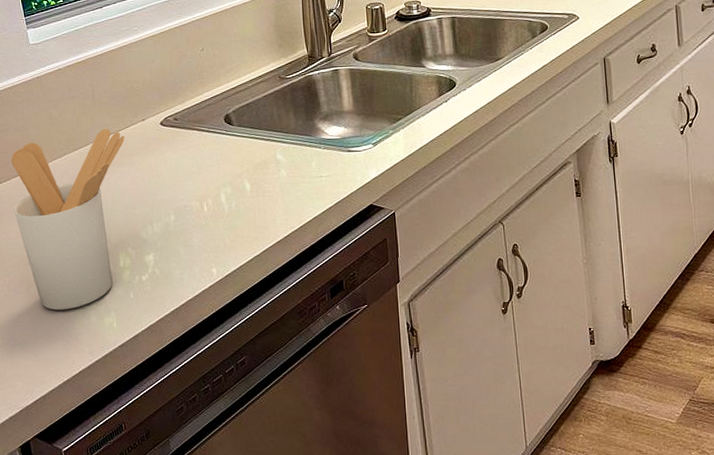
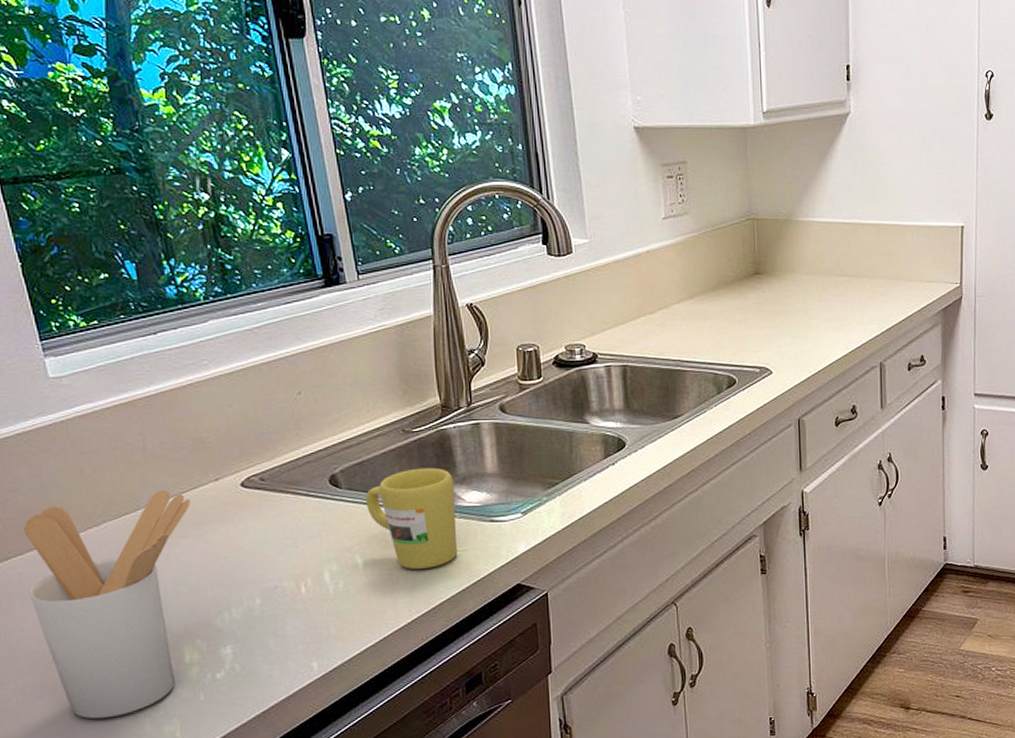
mug: none [252,107,323,192] -> present [366,467,458,569]

